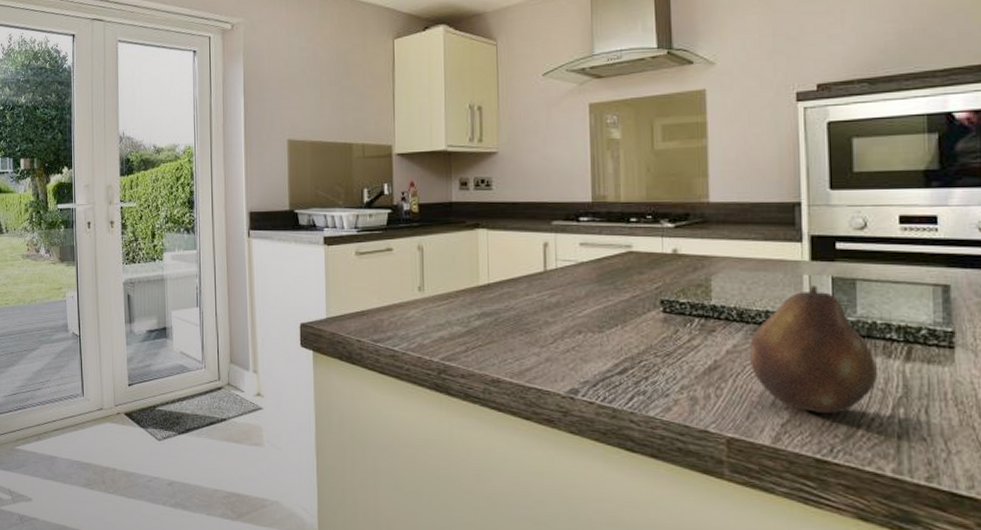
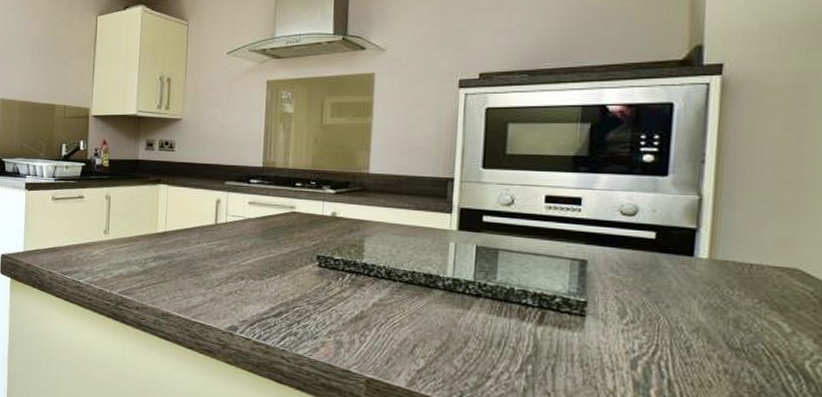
fruit: present [750,284,877,413] -> none [393,251,511,365]

